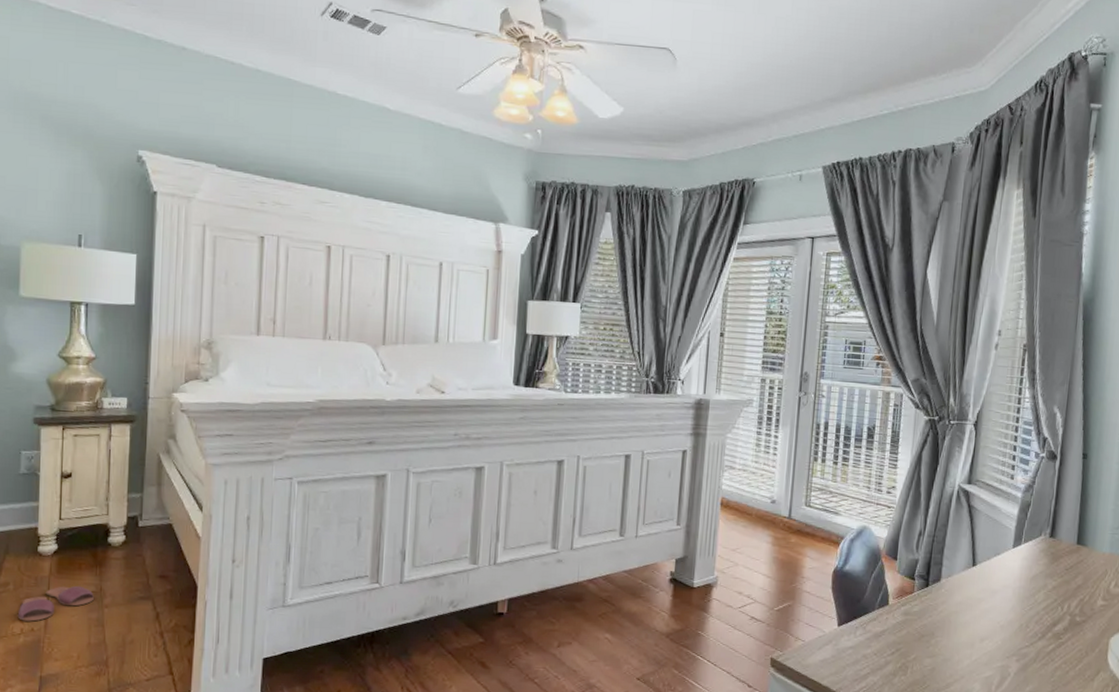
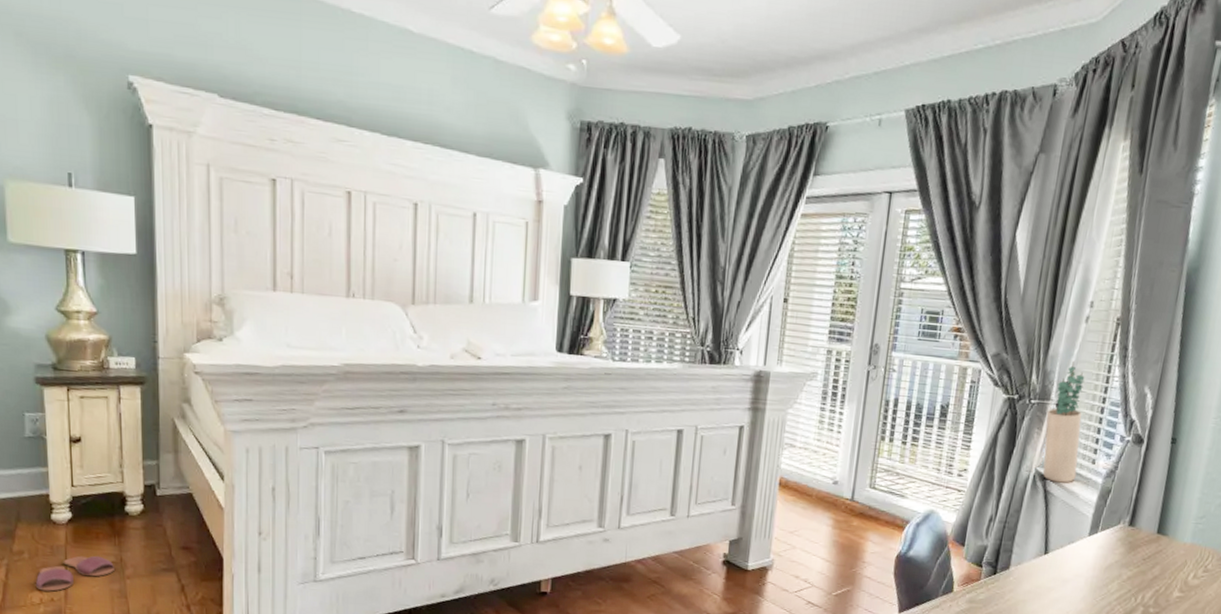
vase: none [965,384,998,498] -> present [1042,360,1085,483]

